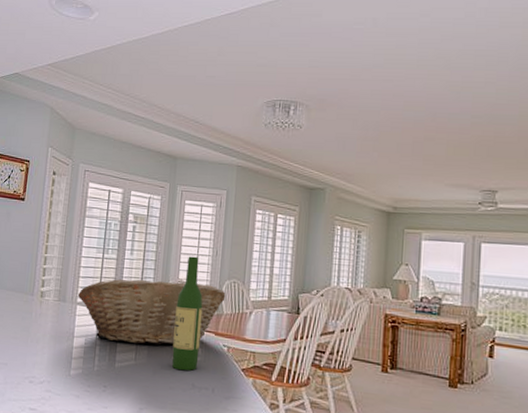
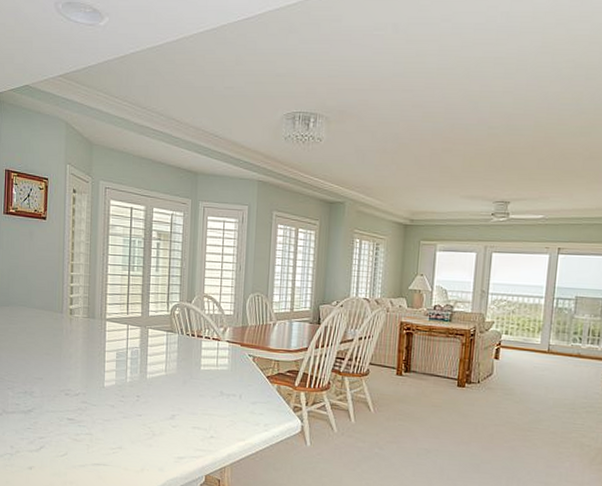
fruit basket: present [77,279,226,346] -> none [106,295,250,357]
wine bottle: present [171,256,203,371] -> none [200,271,228,380]

